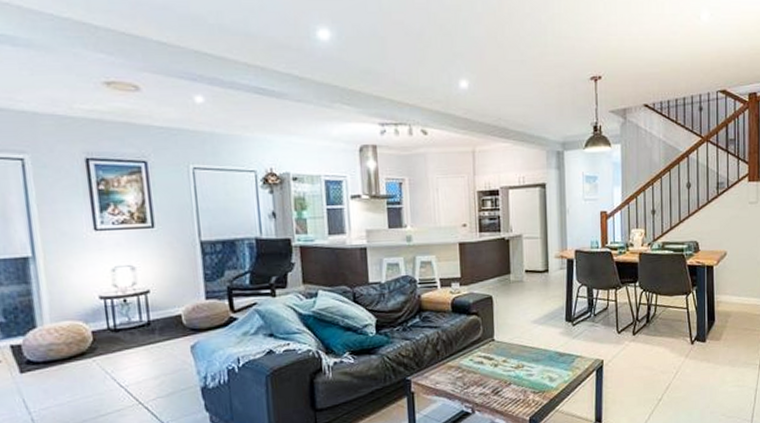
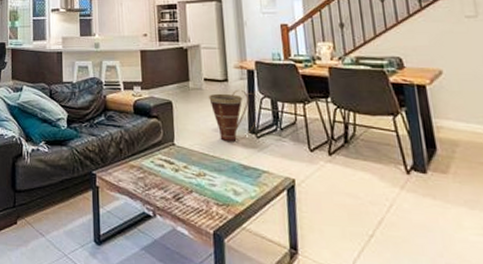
basket: none [529,279,578,332] -> present [209,89,261,141]

